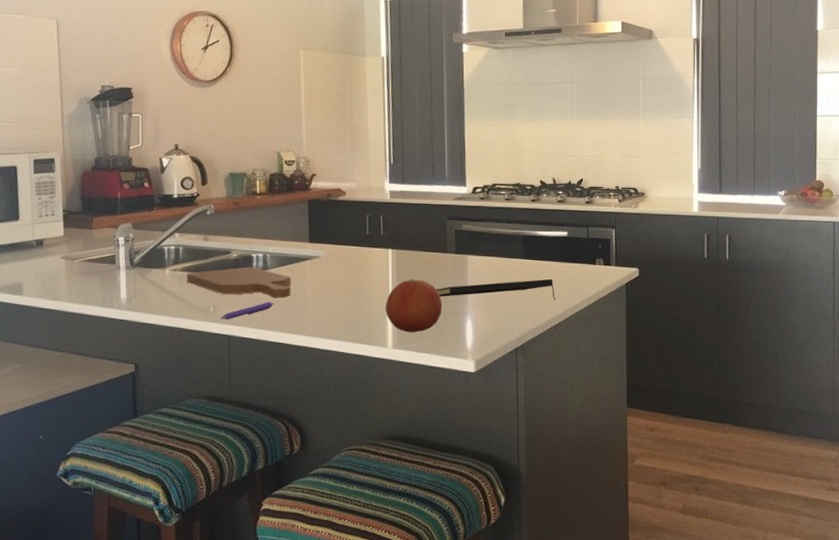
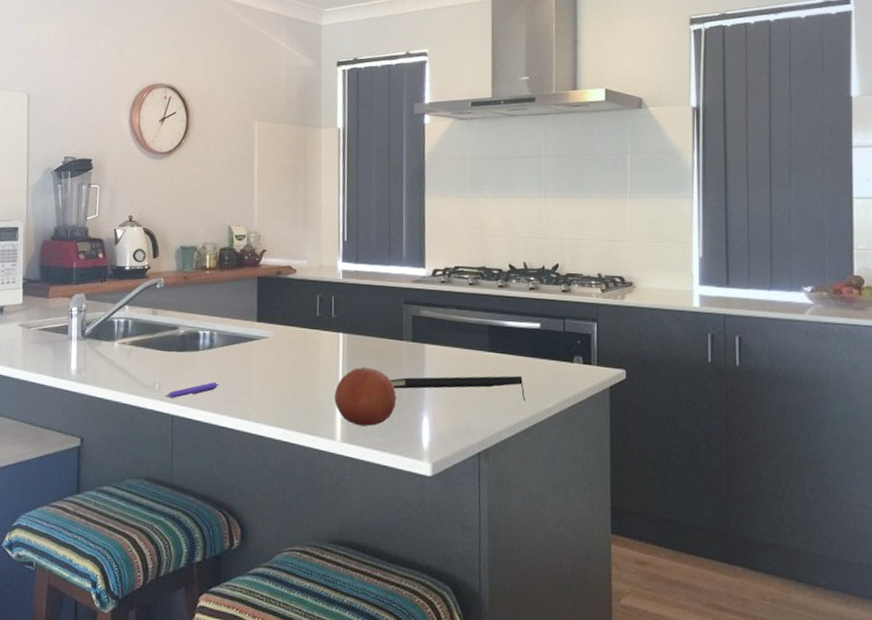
cutting board: present [186,267,292,299] -> none [134,344,238,380]

